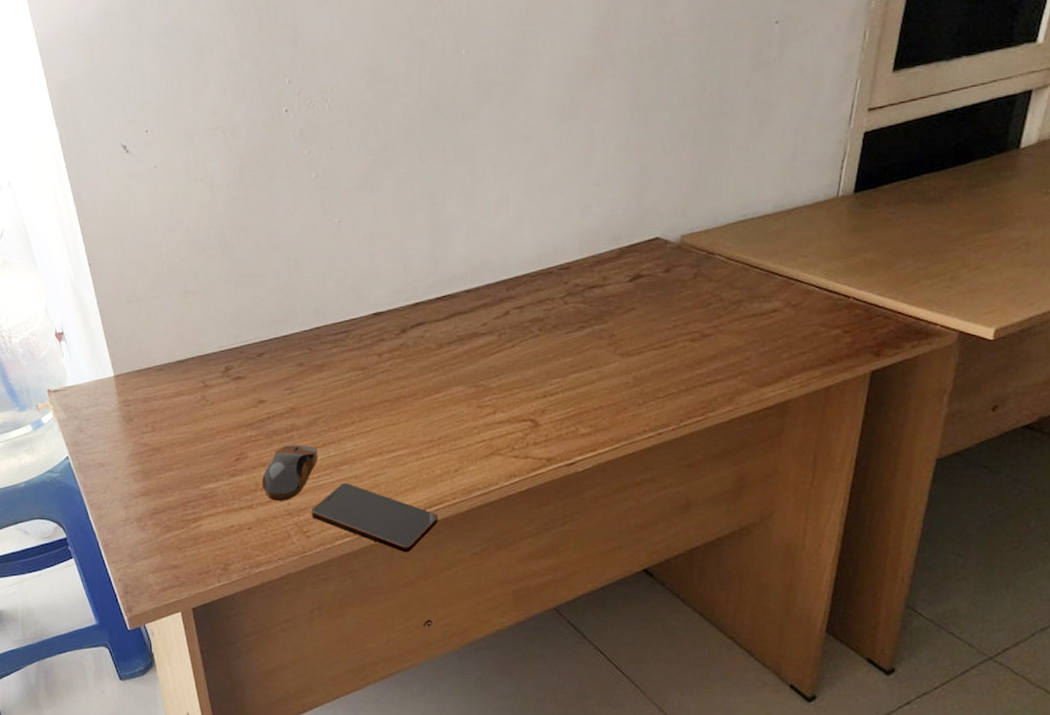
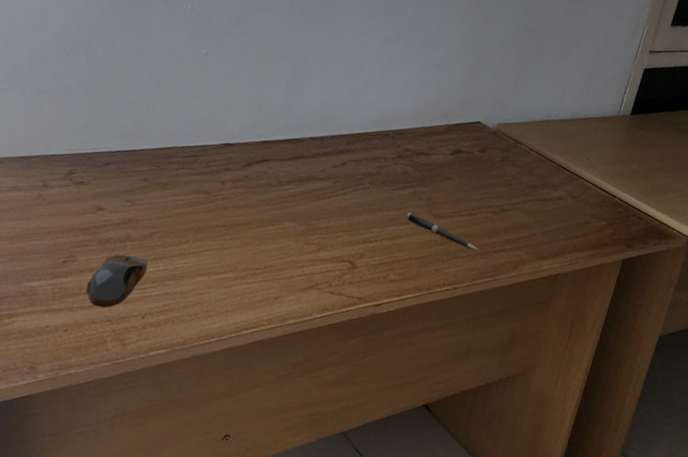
phone: present [312,483,439,553] -> none [131,298,253,370]
pen: none [587,355,681,387] -> present [406,212,479,251]

